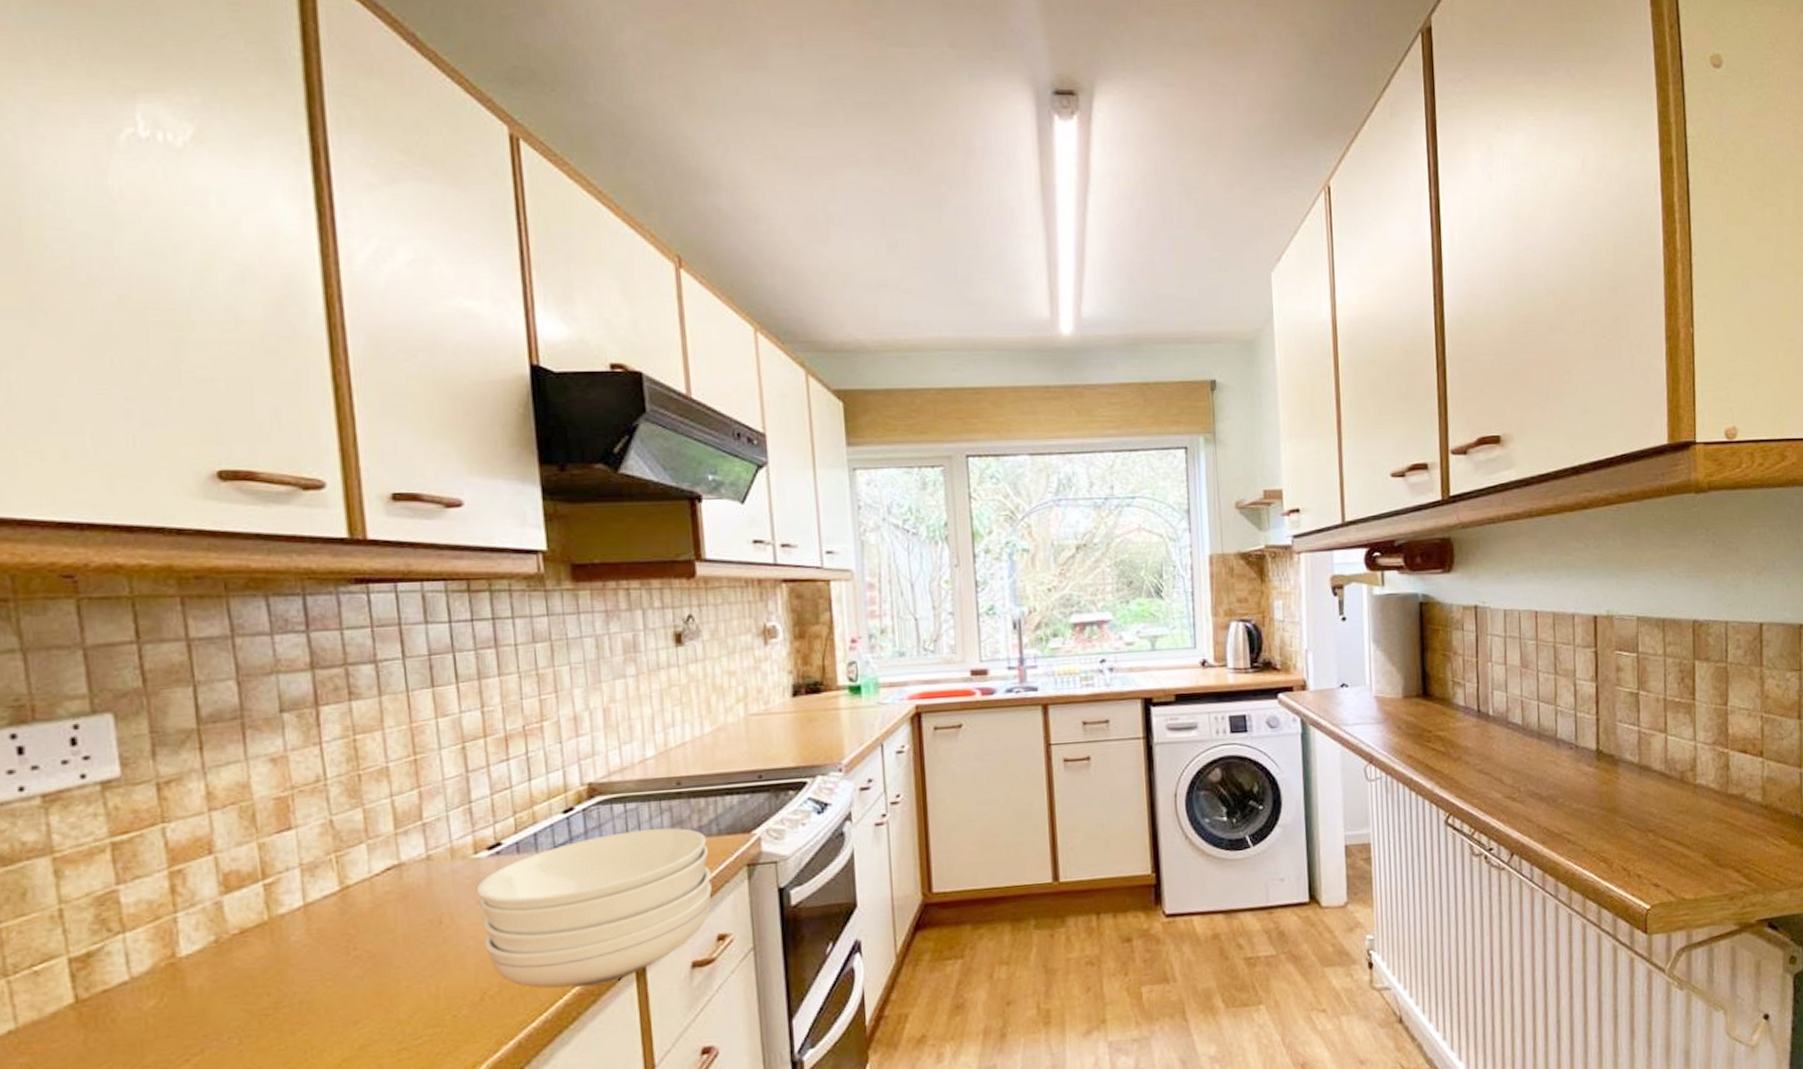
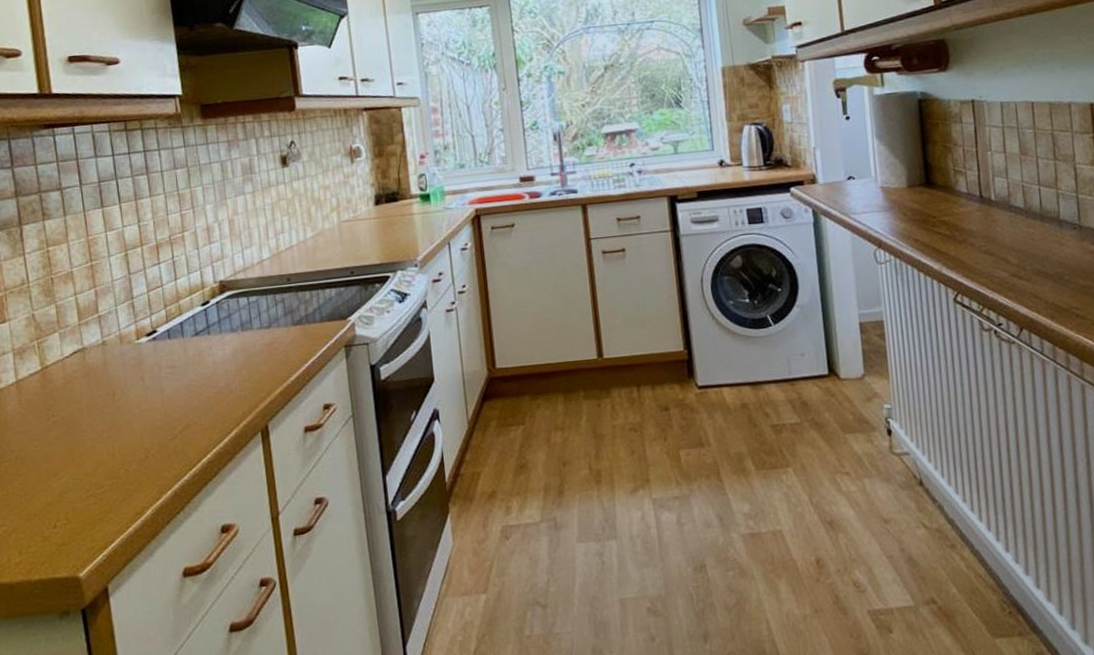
bowl: present [476,828,712,989] -> none [139,316,318,448]

